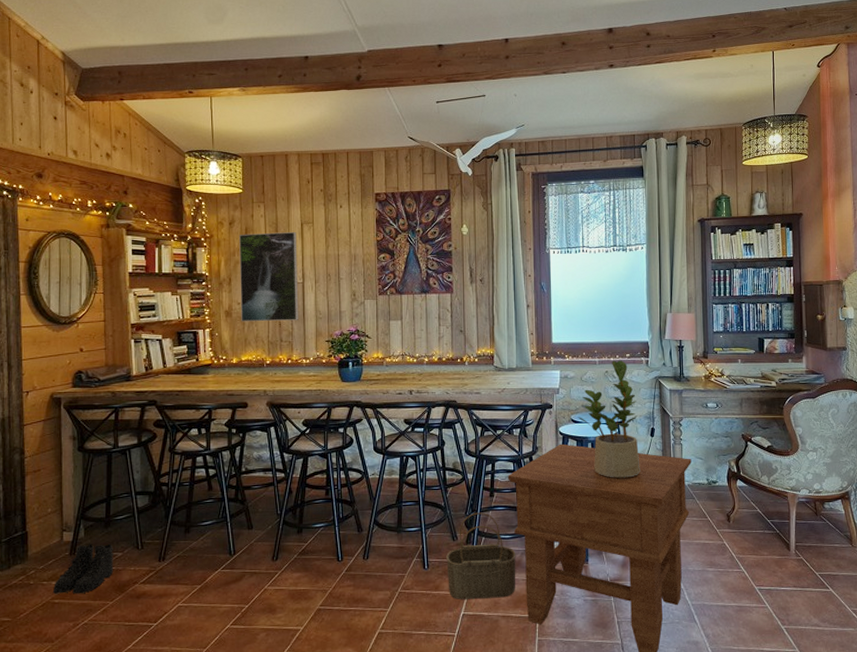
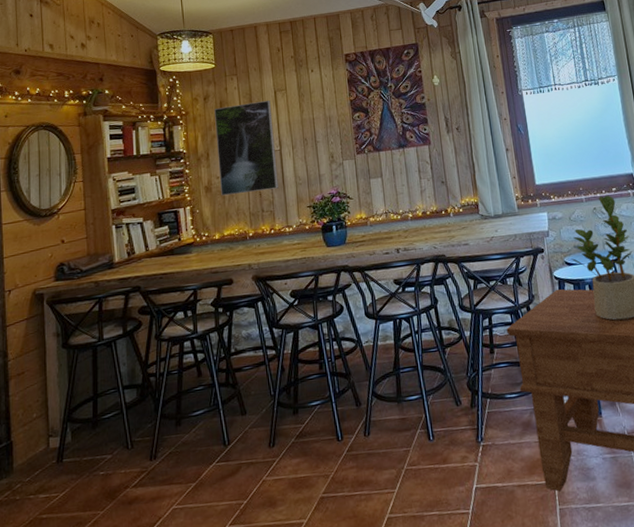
boots: present [53,543,114,594] -> none [41,445,104,508]
wicker basket: present [446,512,517,599] -> none [451,371,529,472]

